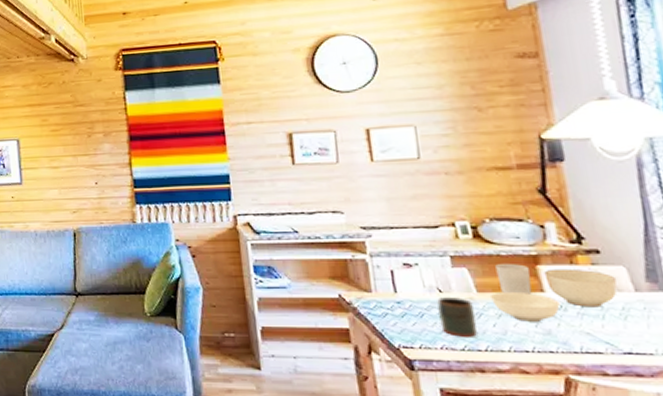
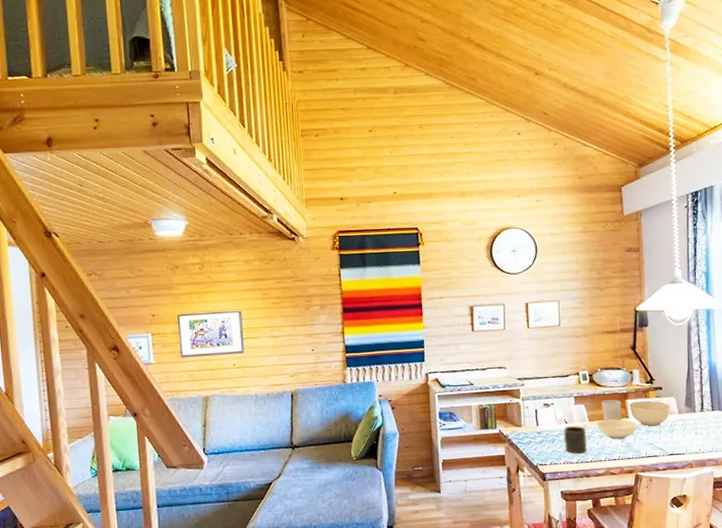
books: none [296,256,335,293] -> present [471,402,497,431]

